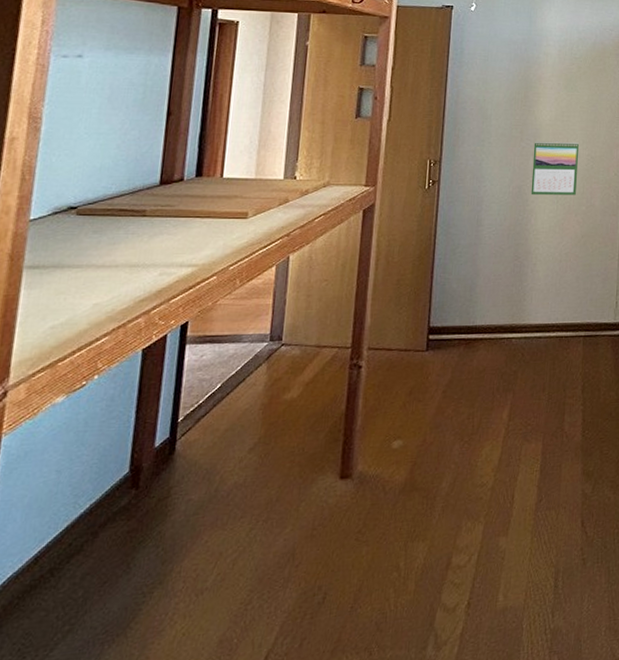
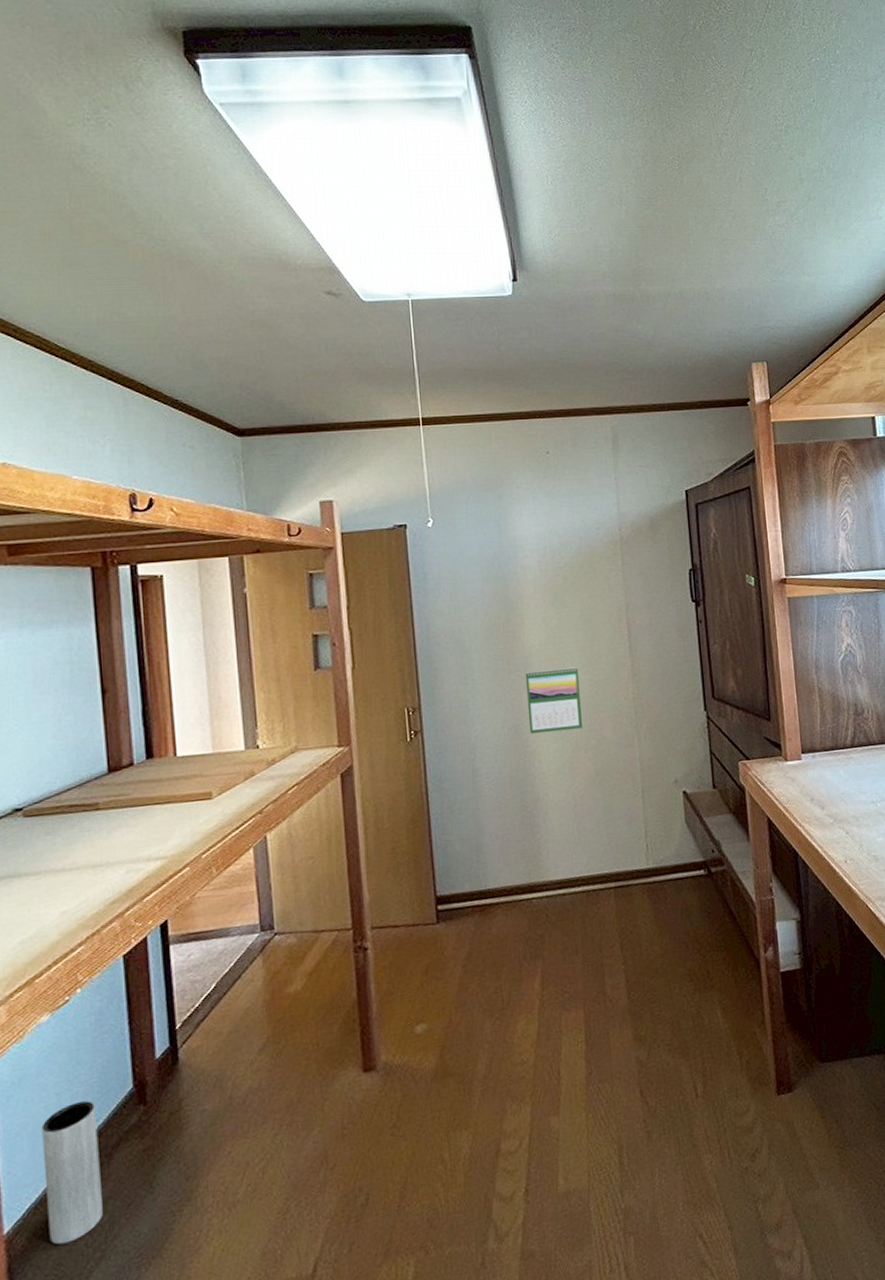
vase: none [24,480,92,615] -> present [41,1101,103,1245]

